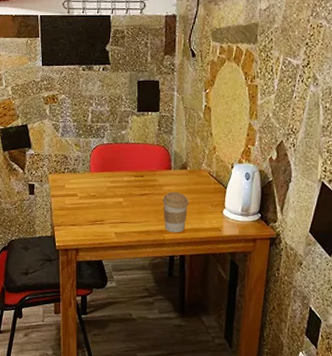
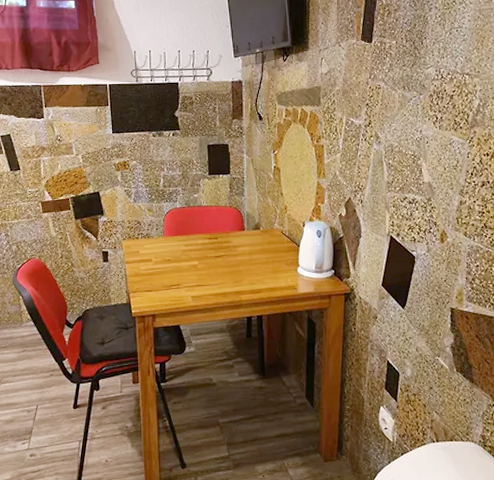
coffee cup: present [162,192,189,233] -> none [237,252,263,293]

